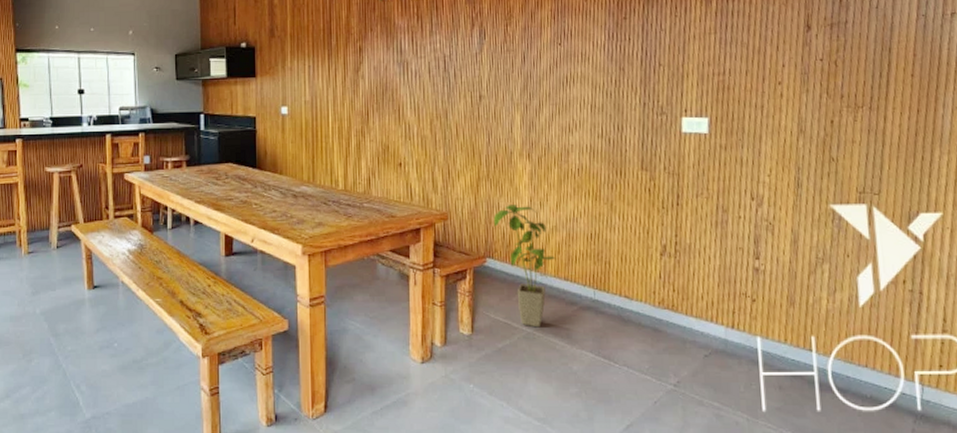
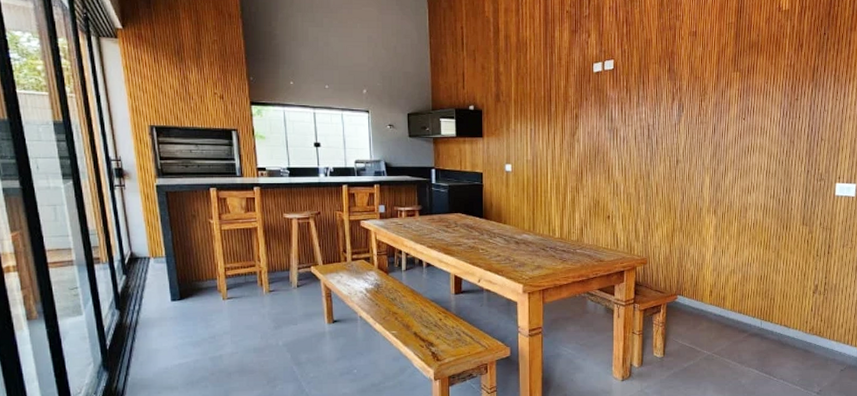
house plant: present [493,205,556,328] -> none [684,252,733,351]

